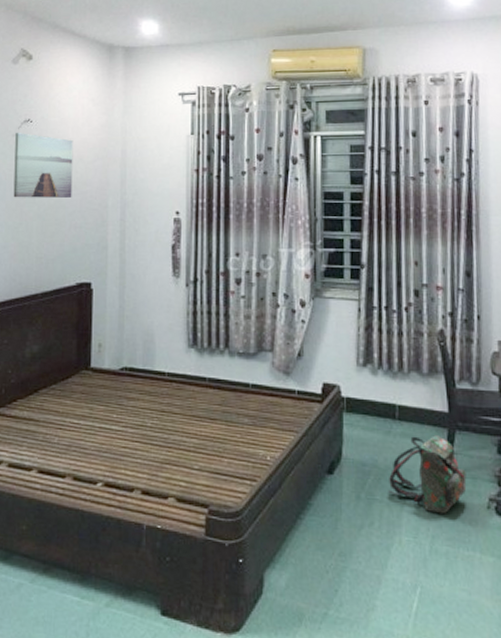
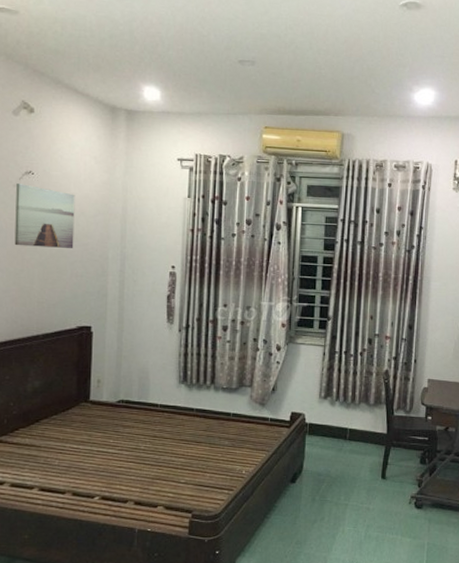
backpack: present [388,435,467,514] -> none [337,451,396,509]

